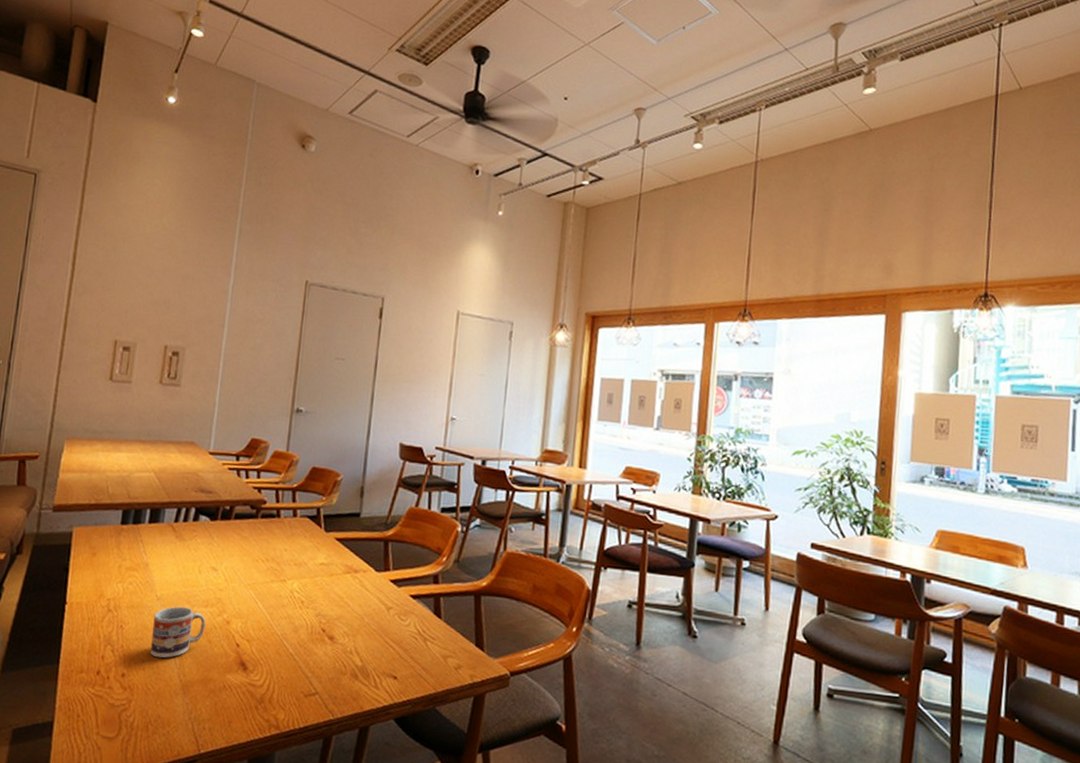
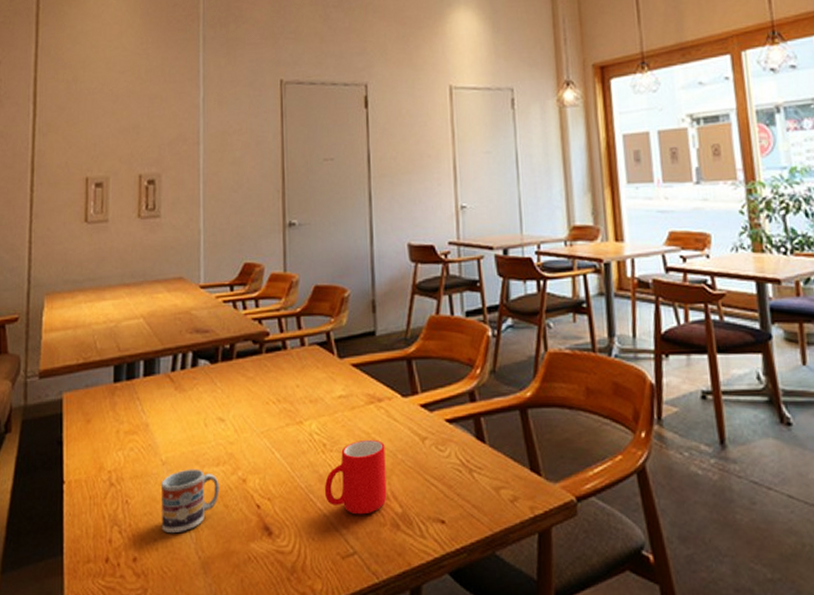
cup: none [297,602,355,664] -> present [324,439,387,515]

